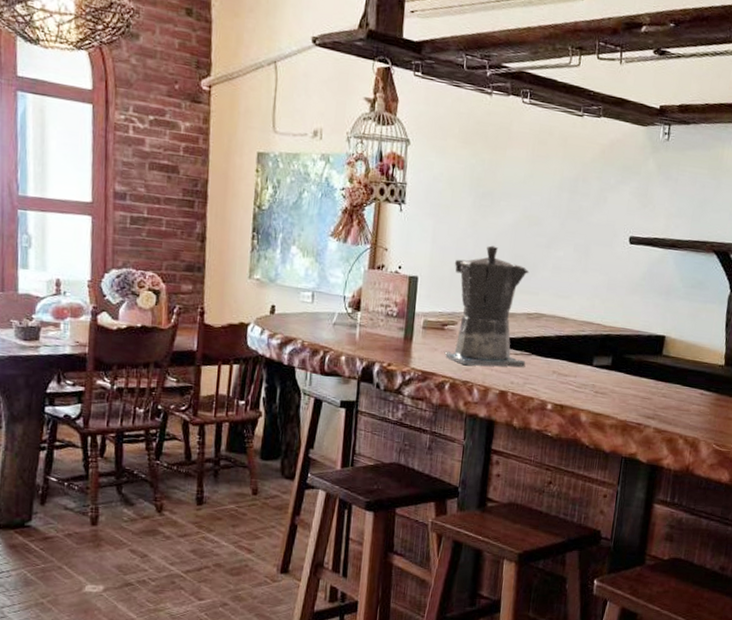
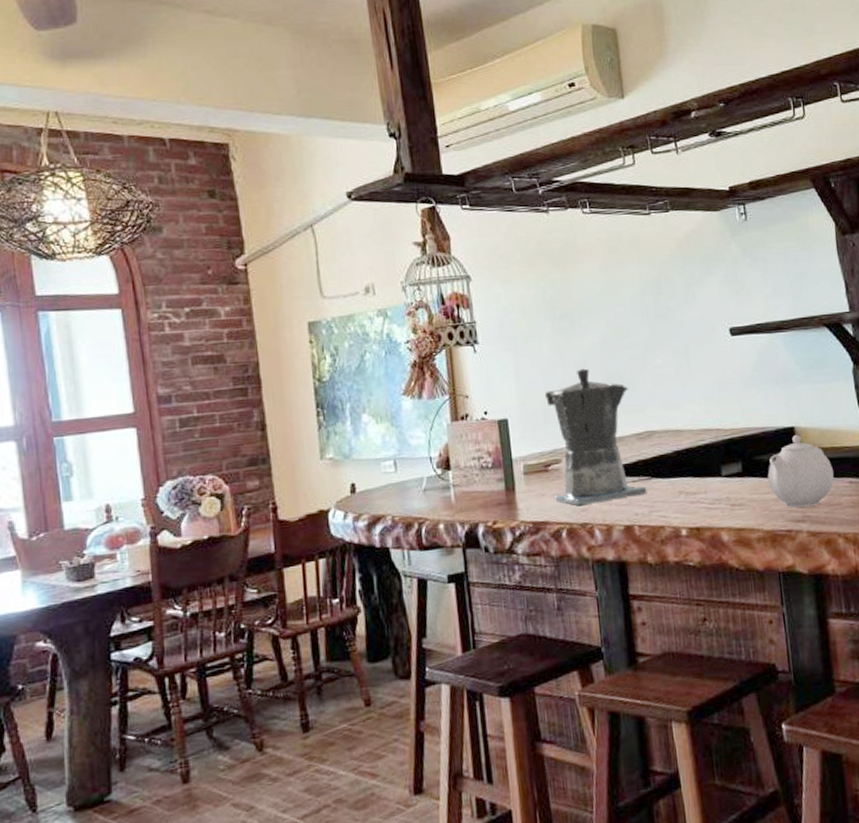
teapot: none [631,343,690,408] -> present [767,435,834,508]

